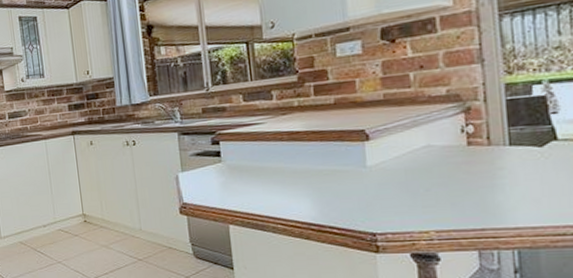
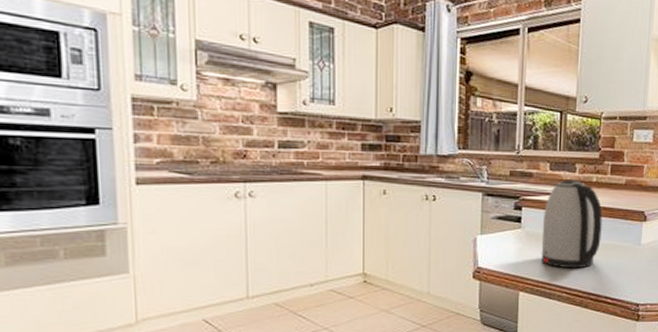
kettle: none [243,107,315,199] -> present [541,179,603,269]

